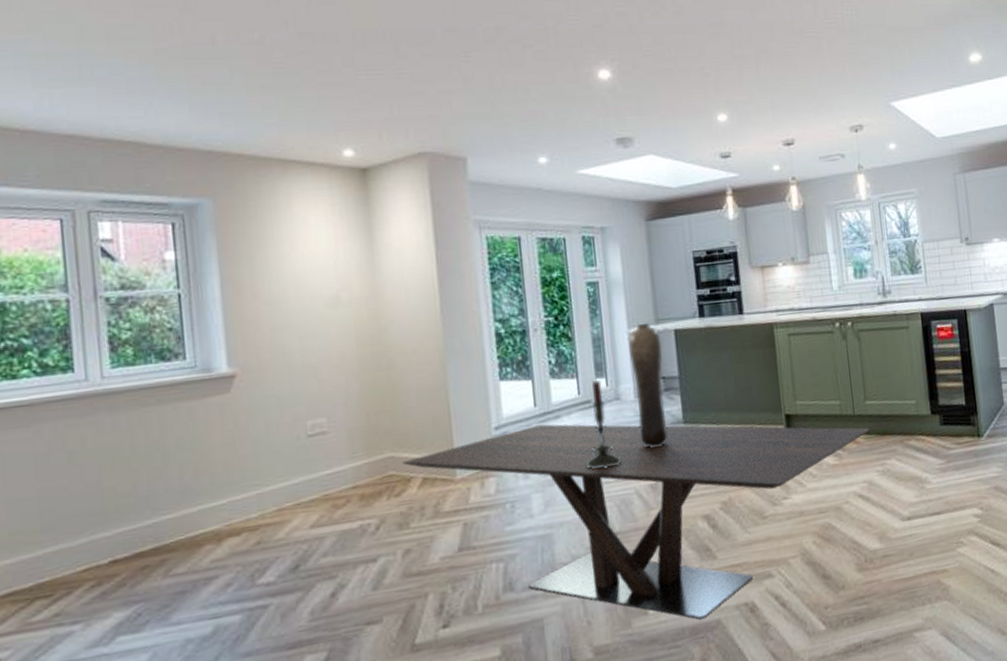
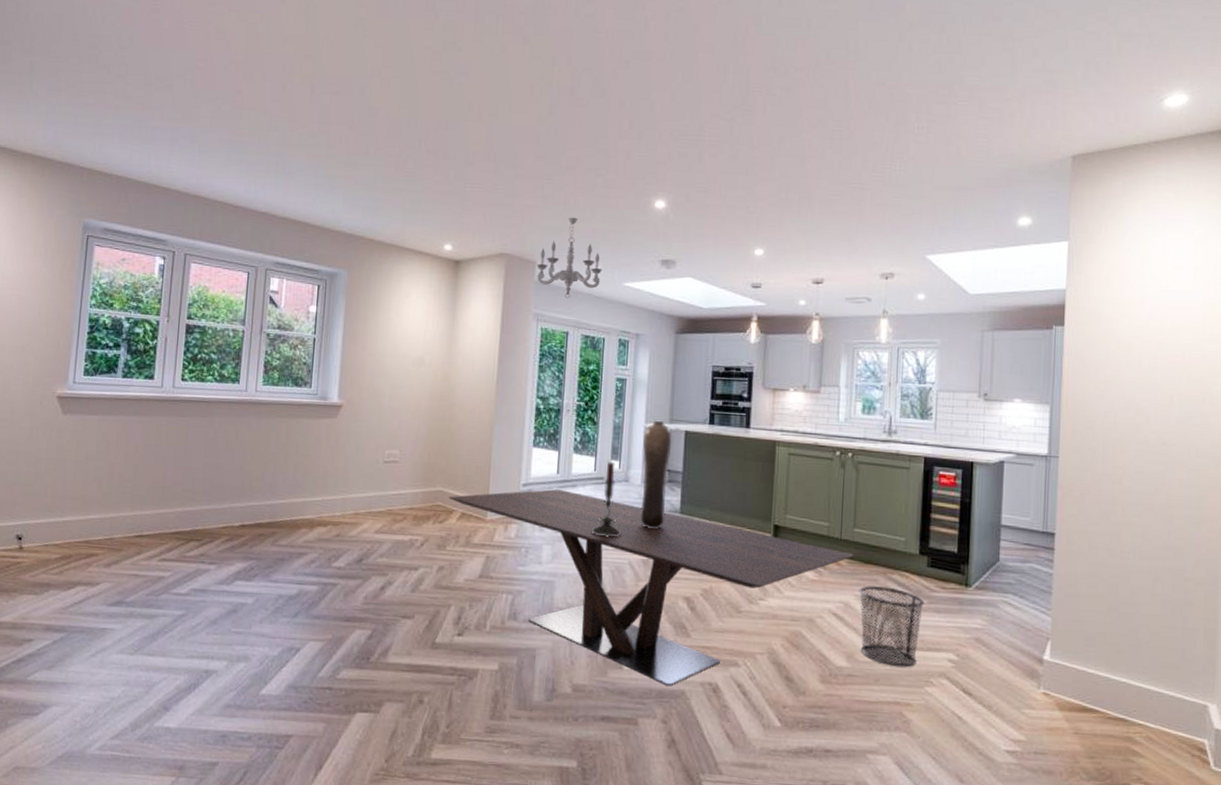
chandelier: none [467,99,549,197] -> present [536,217,602,299]
waste bin: none [880,454,946,536] -> present [859,585,925,668]

